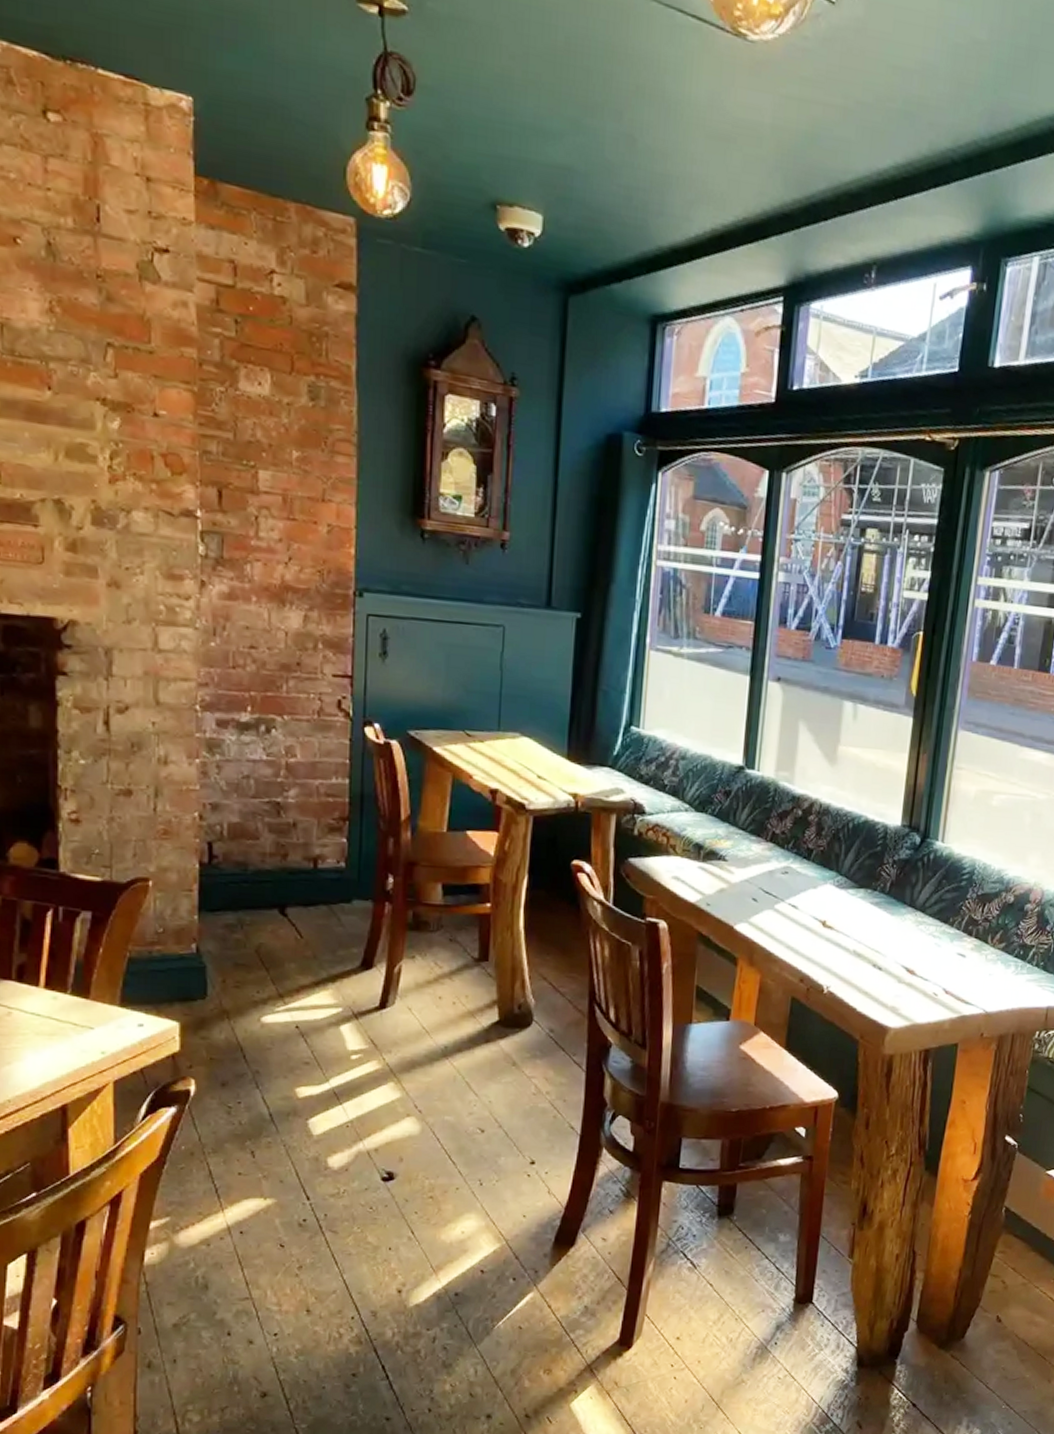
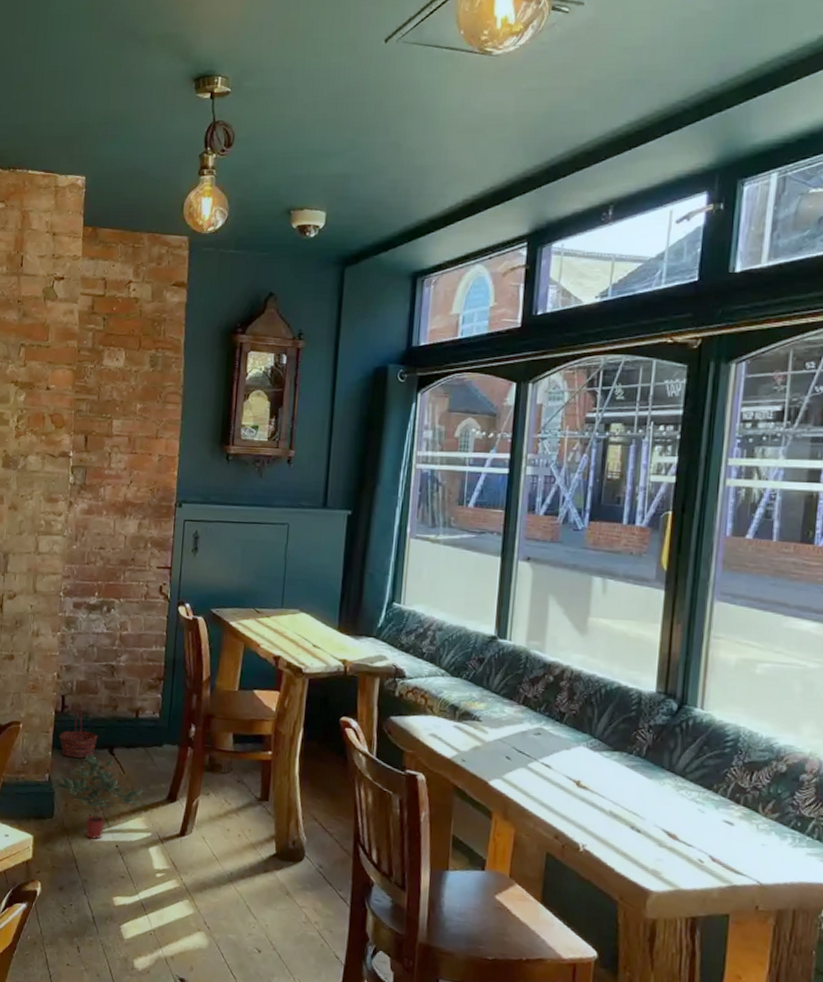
potted plant: none [204,916,330,1022] -> present [53,754,144,840]
basket: none [207,852,263,922] -> present [59,703,98,758]

